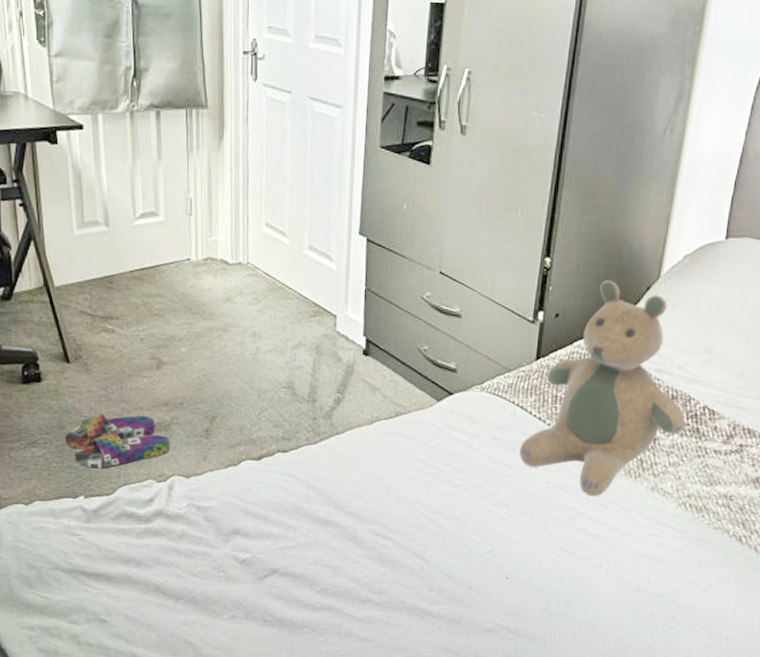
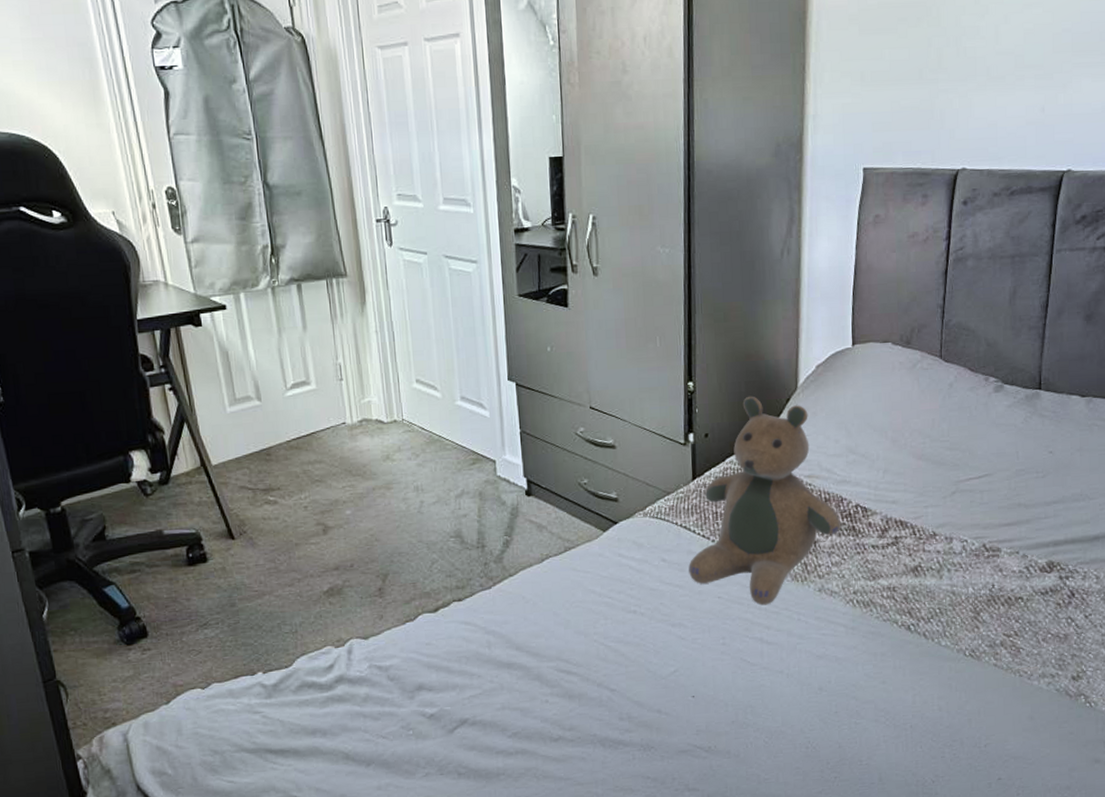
slippers: present [65,412,170,469] -> none [236,582,345,643]

